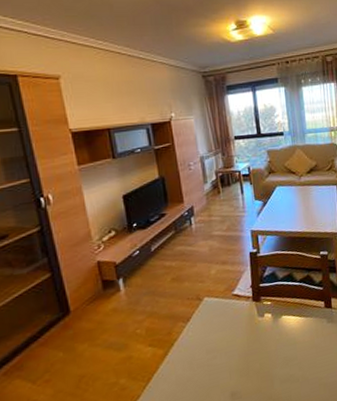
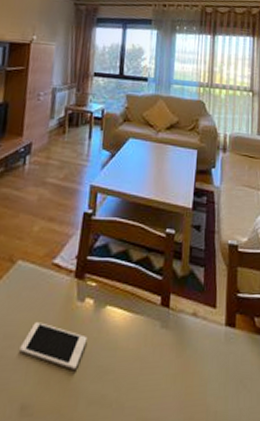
cell phone: none [221,336,272,364] -> present [19,321,88,371]

